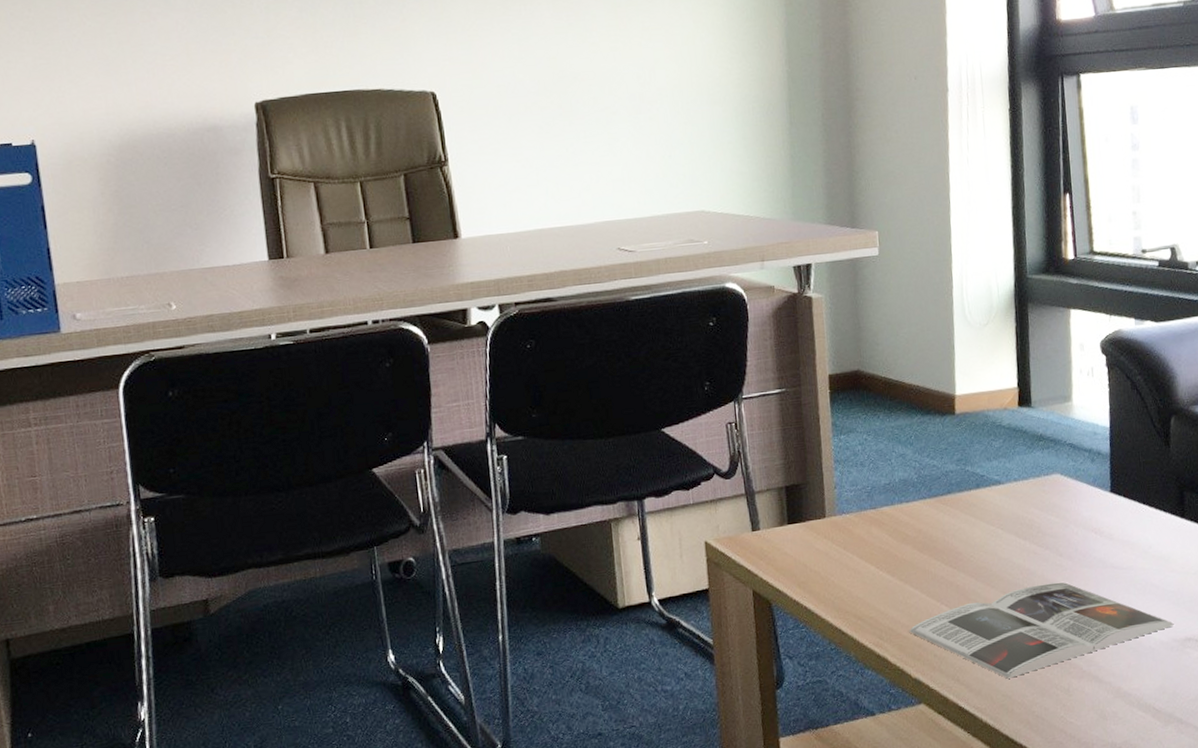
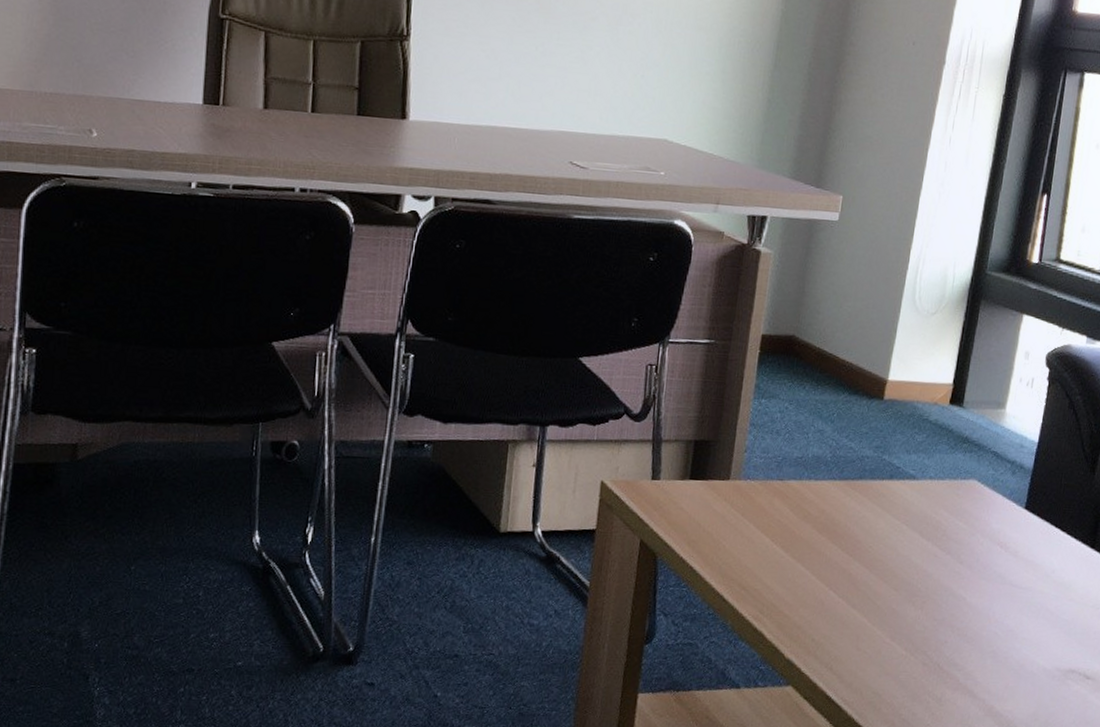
magazine: present [909,582,1174,679] -> none [791,588,1061,677]

